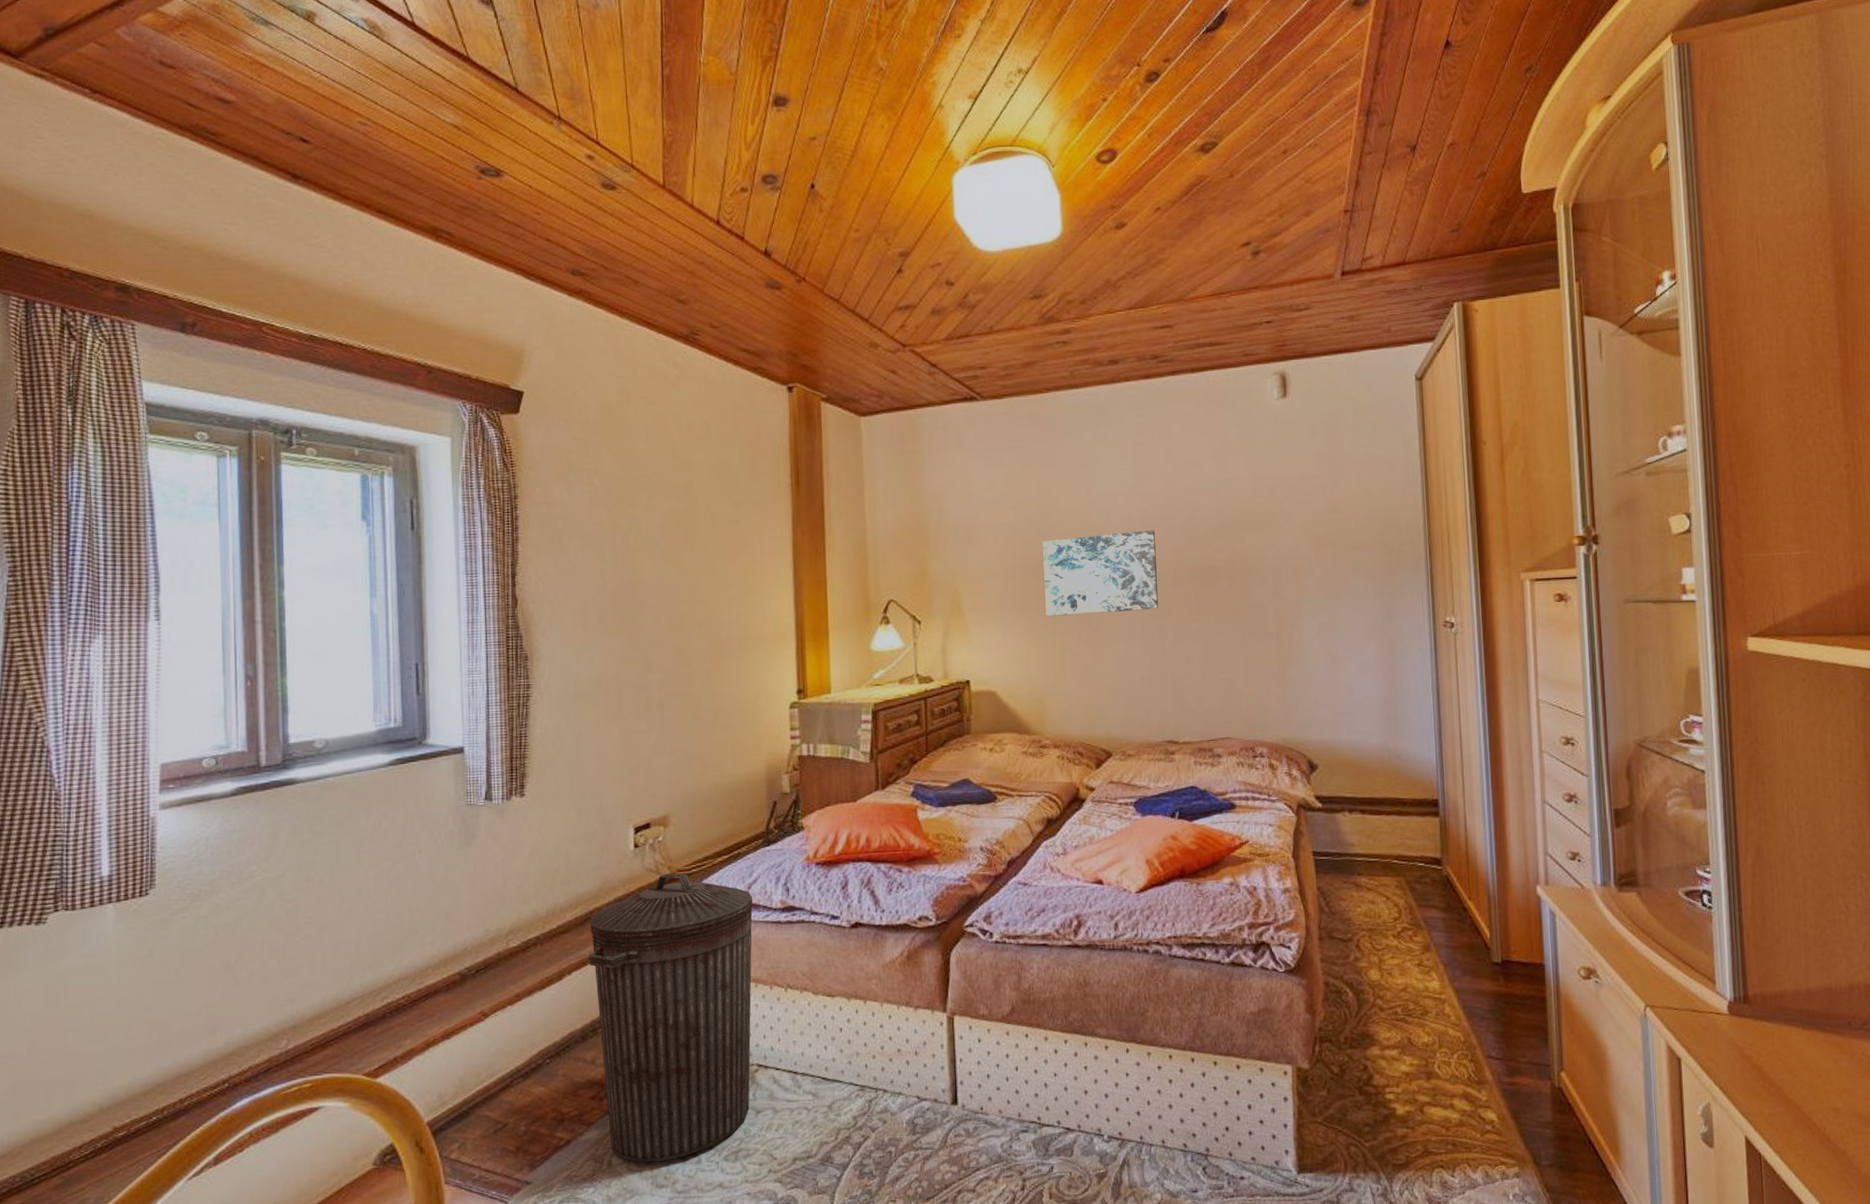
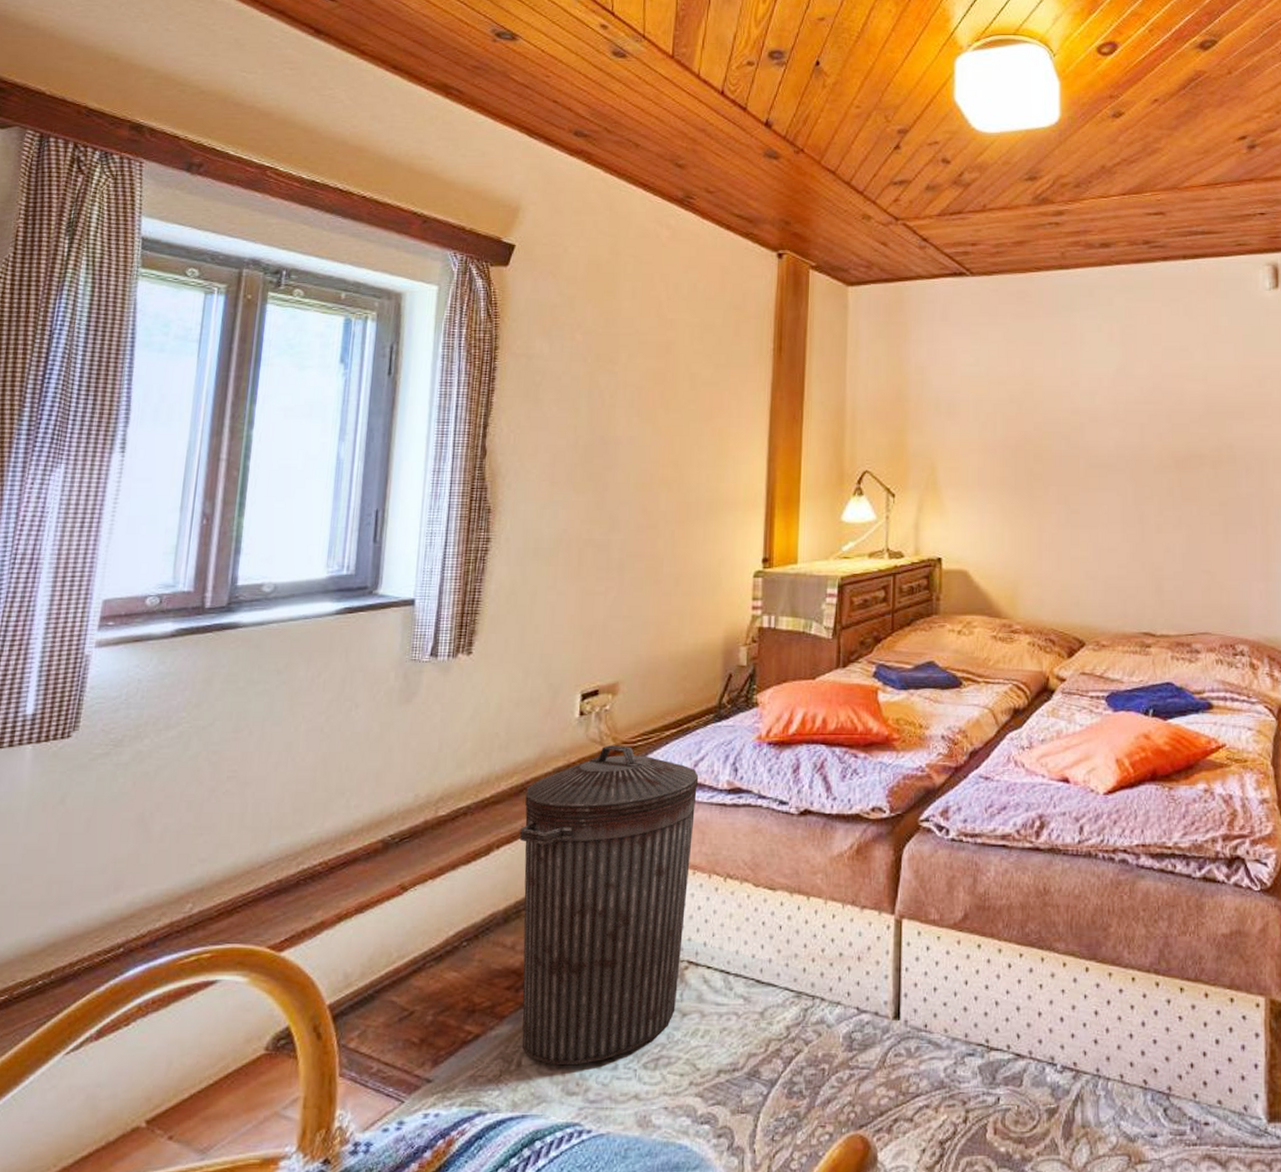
wall art: present [1043,530,1158,617] -> none [1024,414,1140,497]

